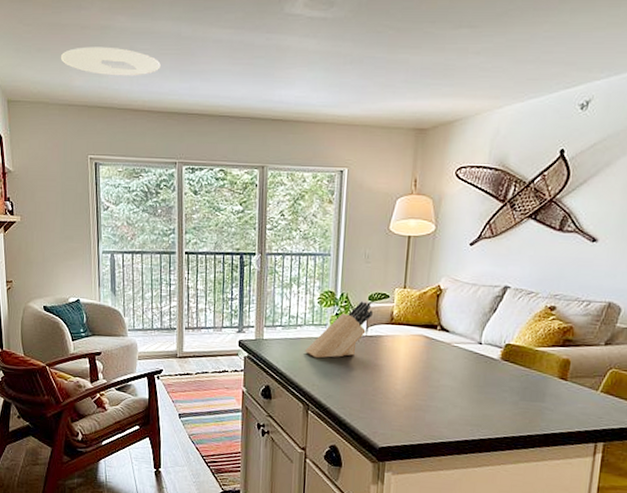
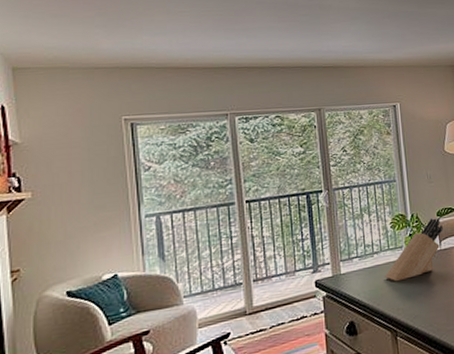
ceiling light: present [60,47,161,76] -> none [82,10,203,38]

